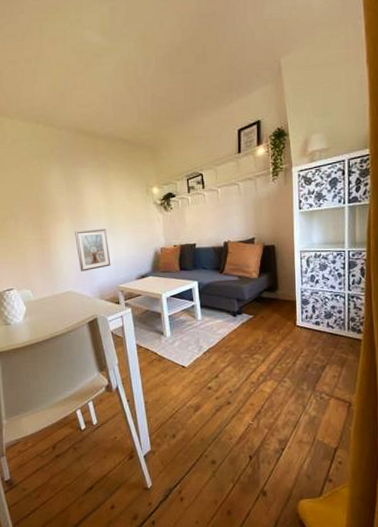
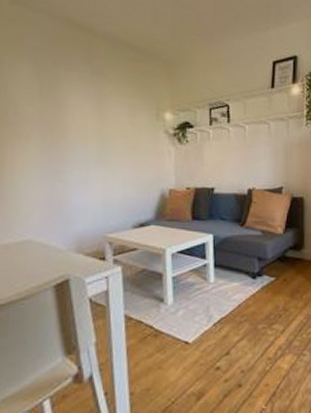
picture frame: present [75,229,111,271] -> none [46,155,98,213]

